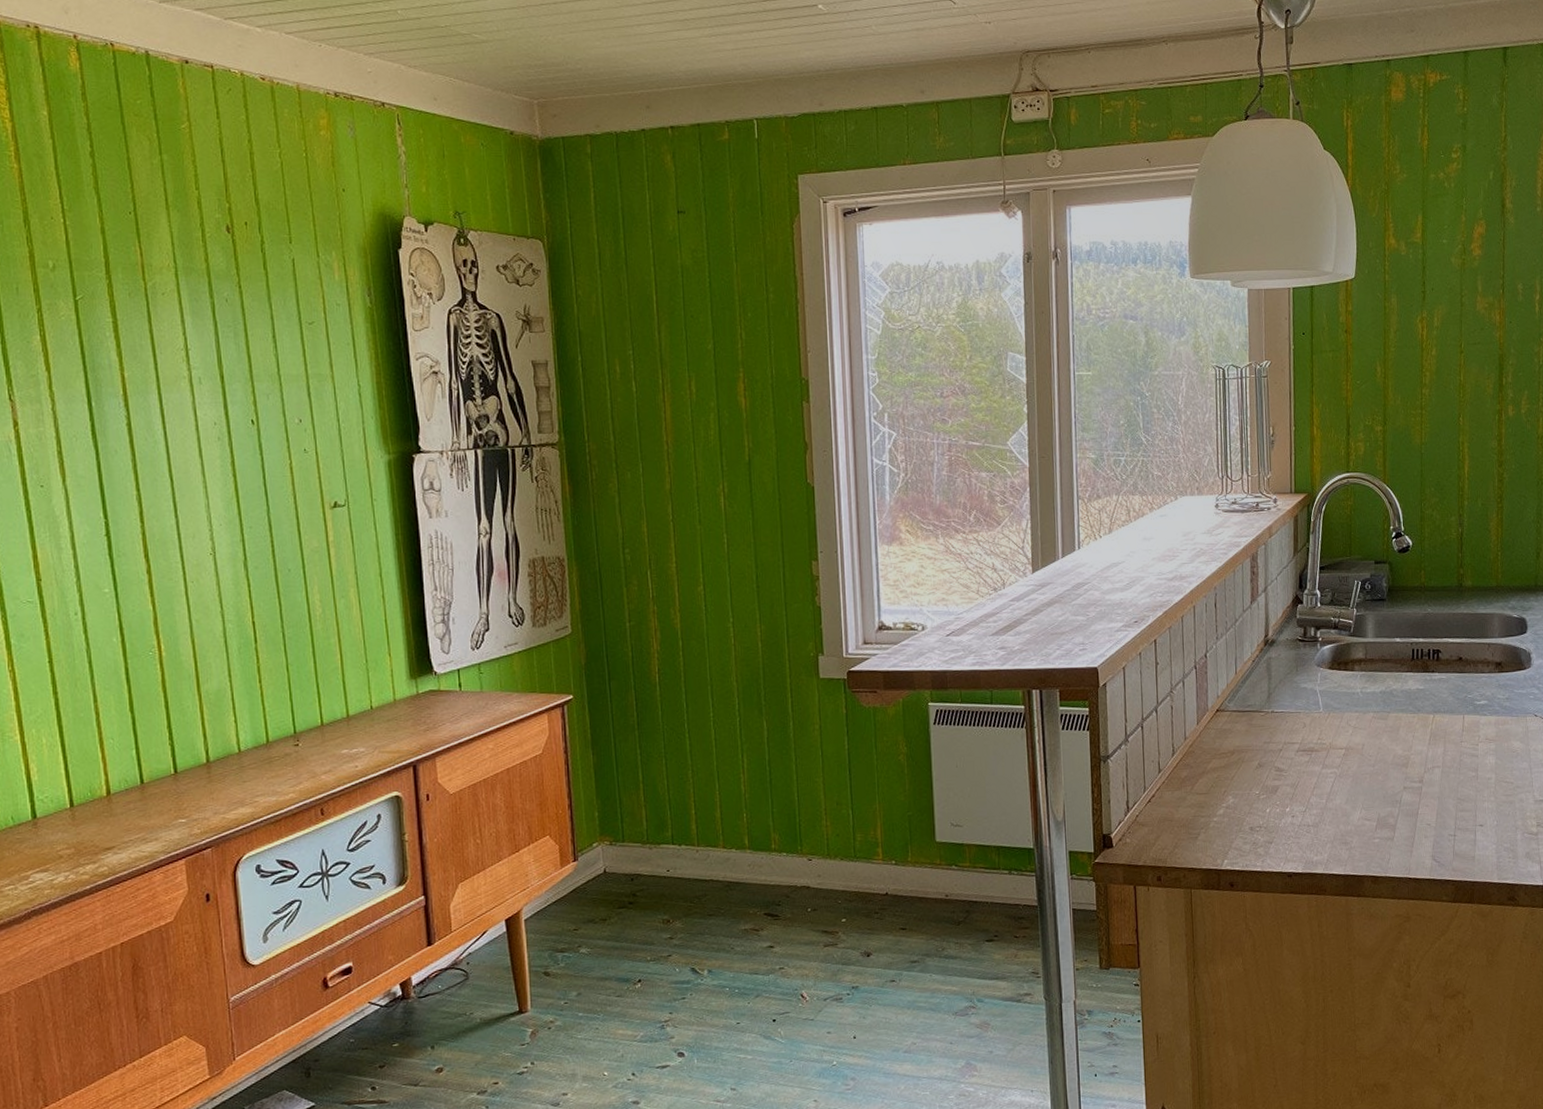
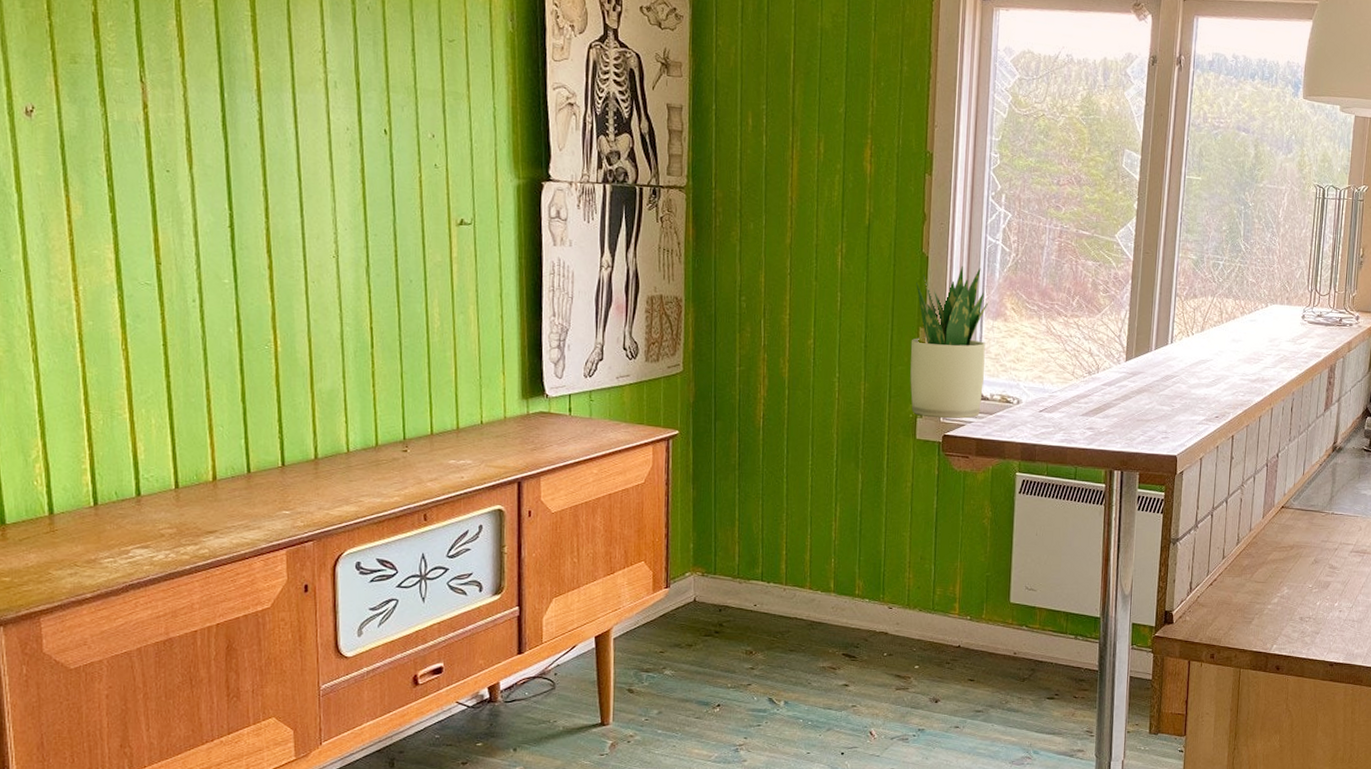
planter: none [804,492,885,655] -> present [910,265,989,419]

